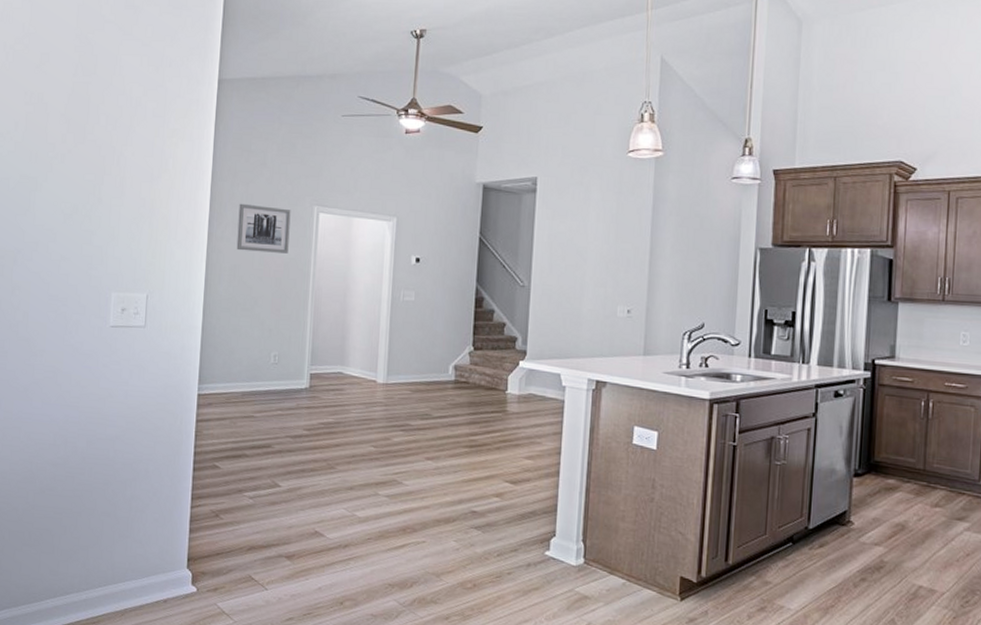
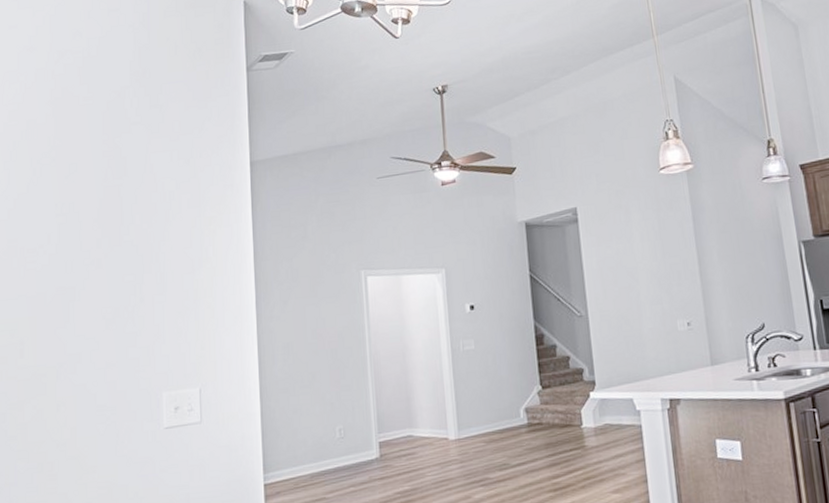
wall art: present [236,203,291,254] -> none [285,277,341,328]

